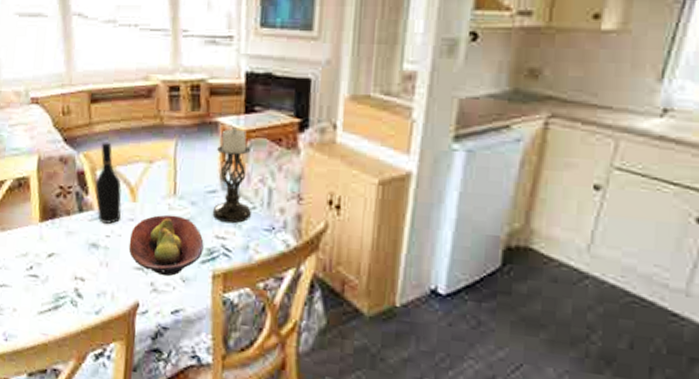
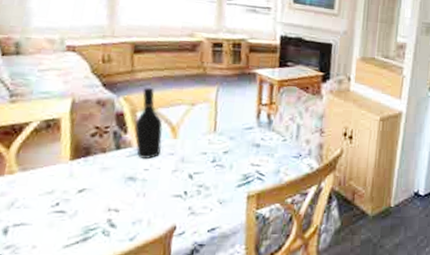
fruit bowl: present [128,214,204,276] -> none [167,148,241,201]
candle holder: present [212,127,251,224] -> none [248,77,284,153]

